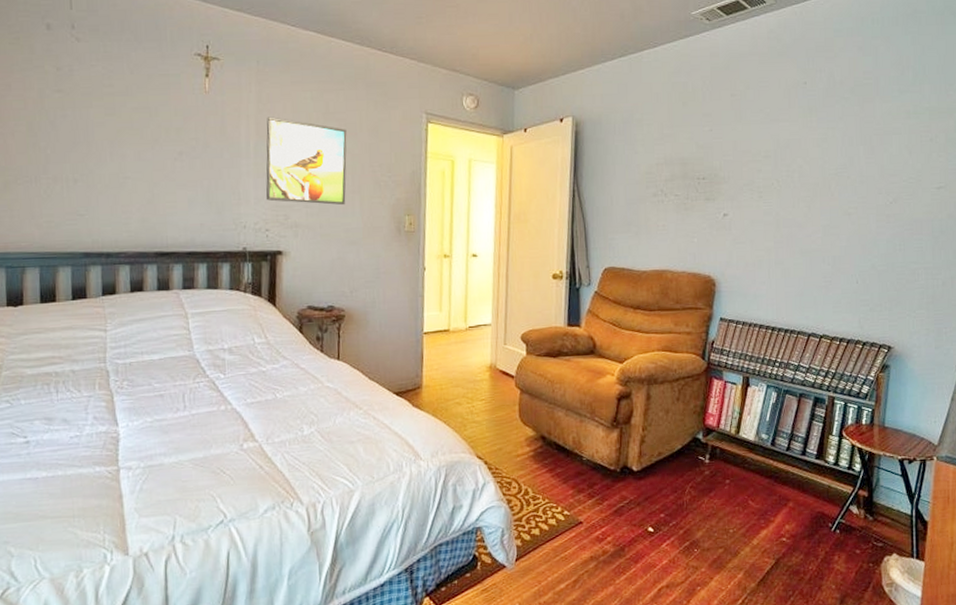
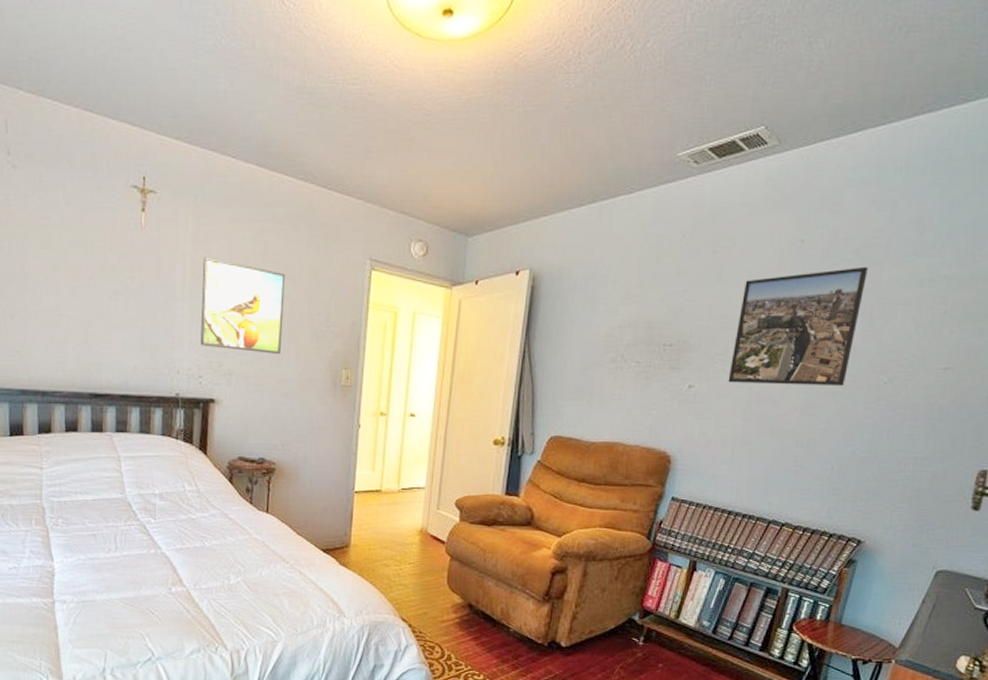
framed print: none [757,103,863,210] -> present [728,266,868,387]

